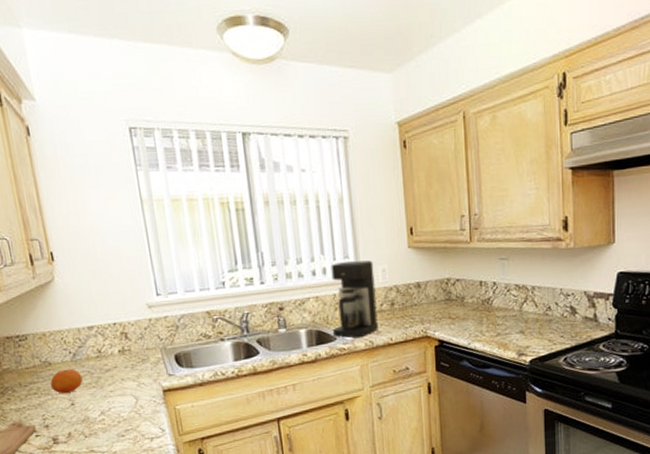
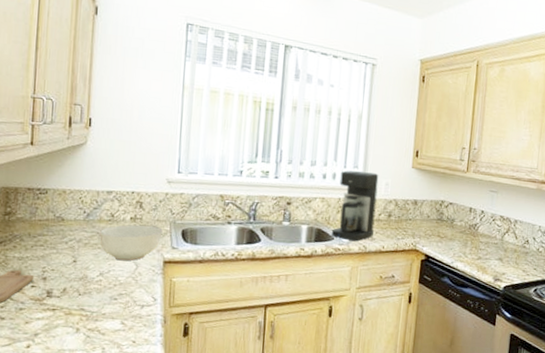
fruit: present [50,368,83,394] -> none [58,227,90,251]
bowl: none [90,355,155,397] -> present [100,224,163,261]

